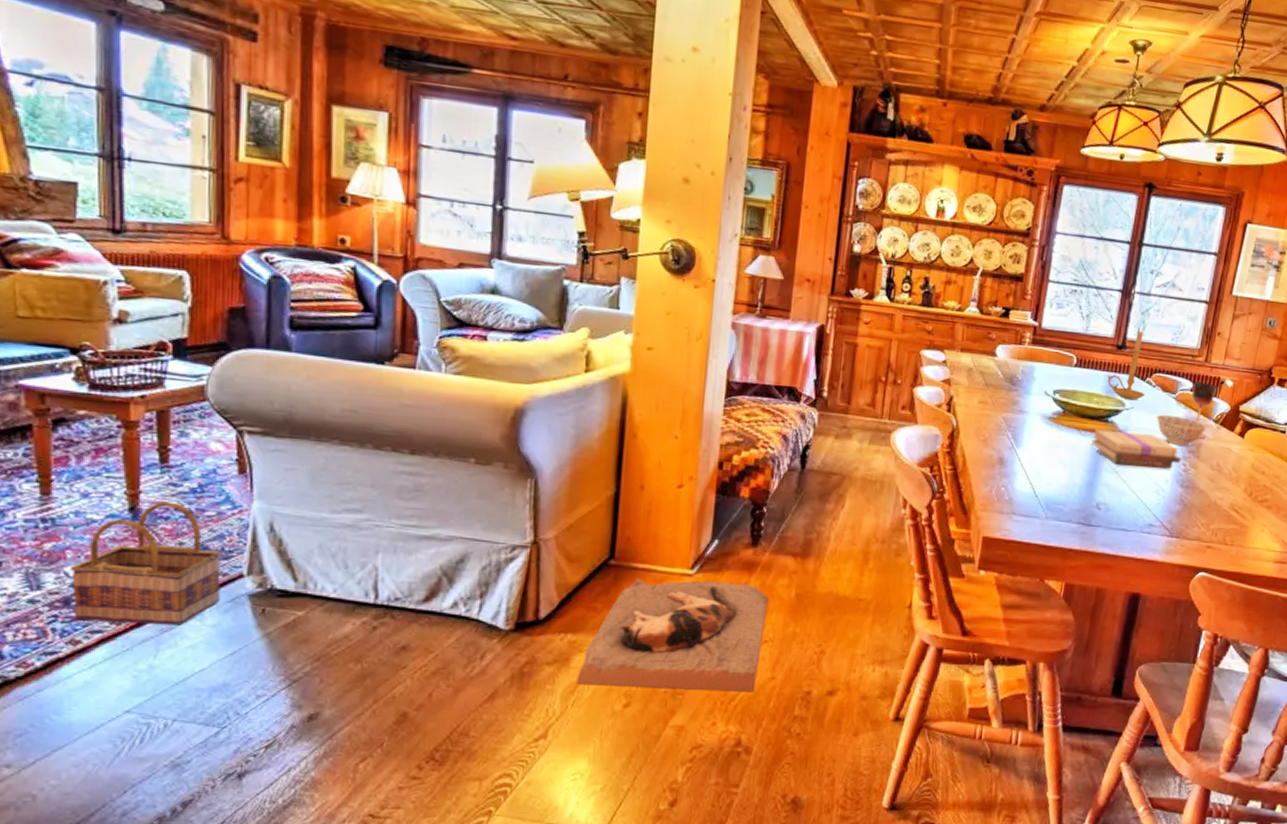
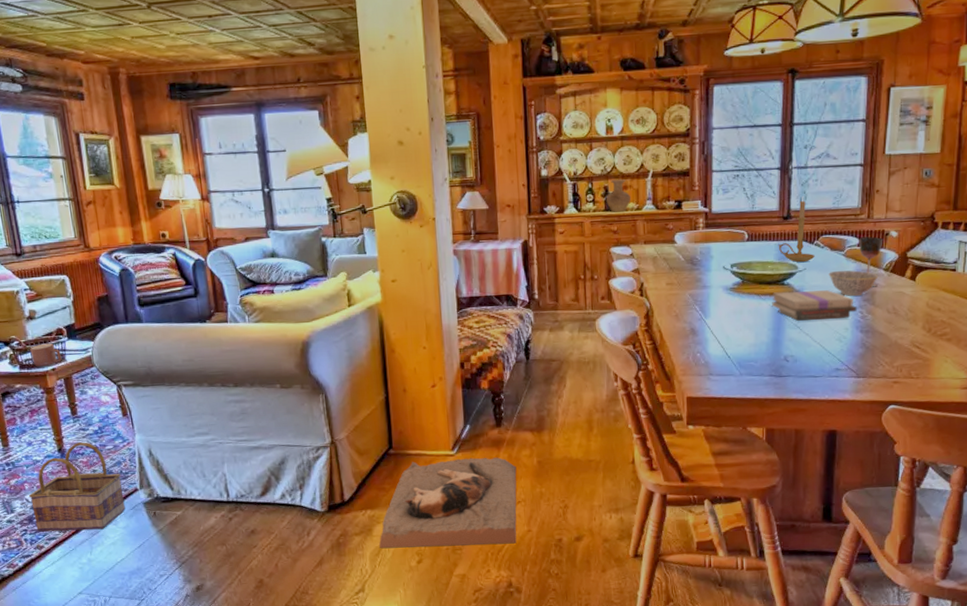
mug: none [110,359,159,393] -> present [30,343,62,369]
vase: none [924,271,953,310] -> present [606,179,630,212]

